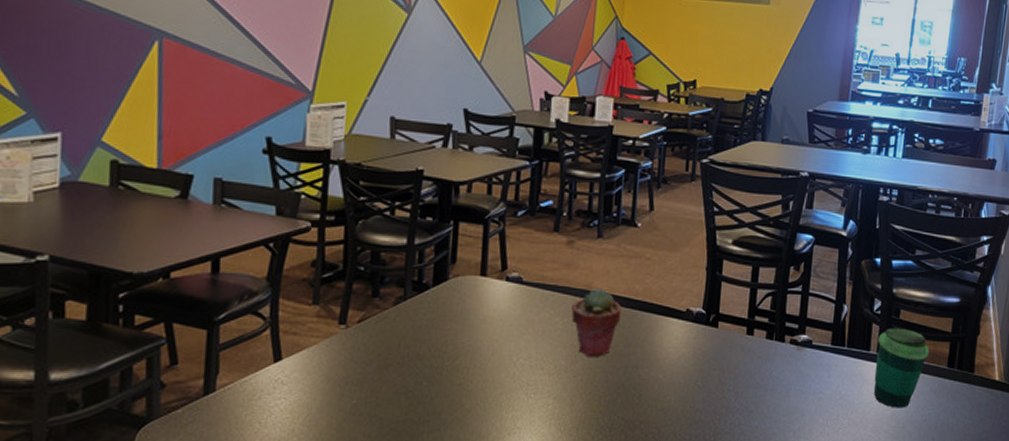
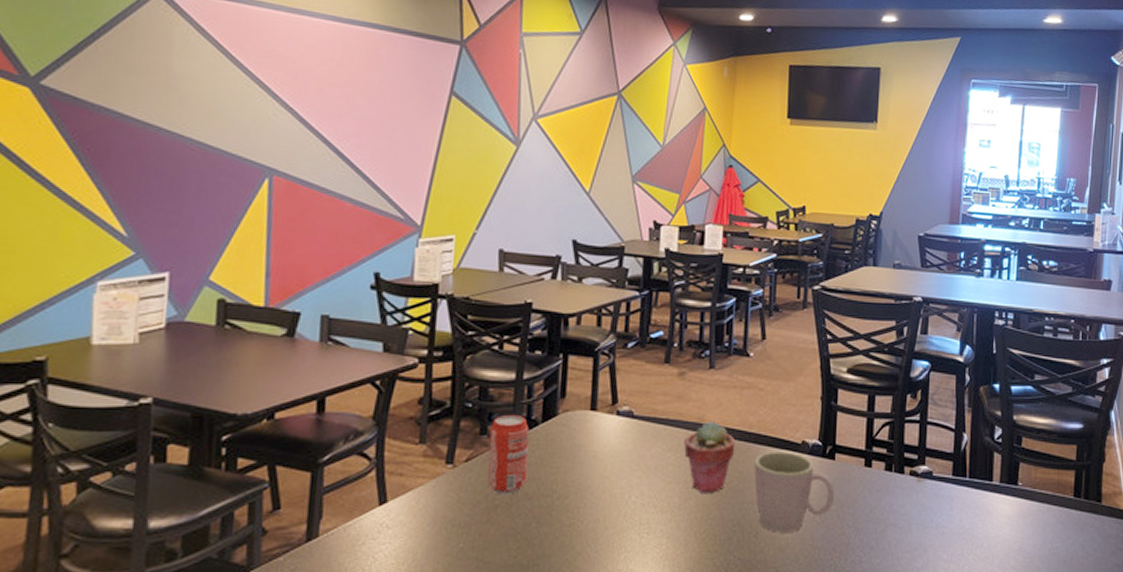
beverage can: none [379,278,420,355] -> present [487,414,529,495]
mug: none [639,318,716,395] -> present [754,451,834,533]
cup: present [873,327,929,408] -> none [998,456,1054,542]

